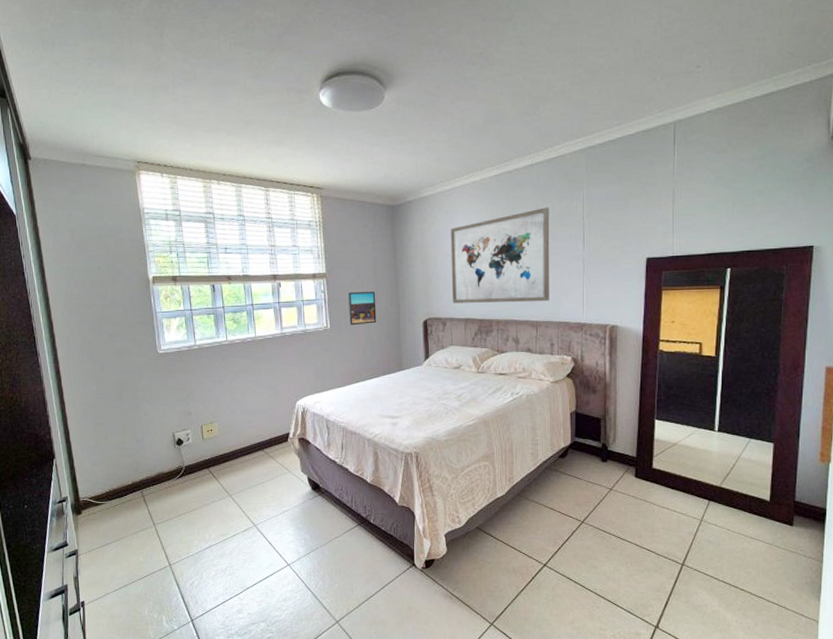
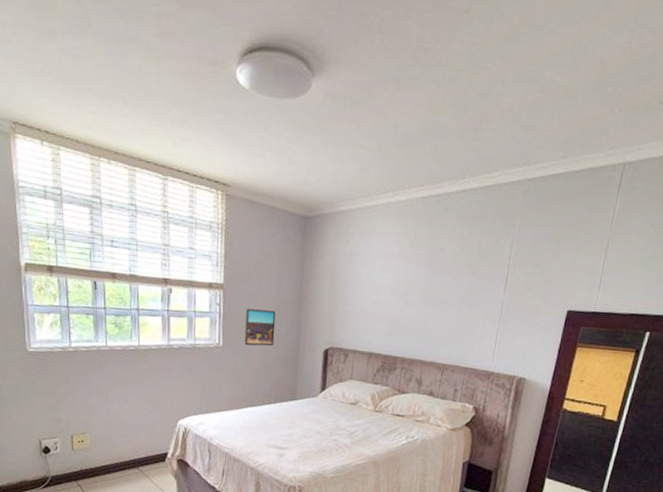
wall art: present [450,207,550,303] -> none [357,241,476,345]

